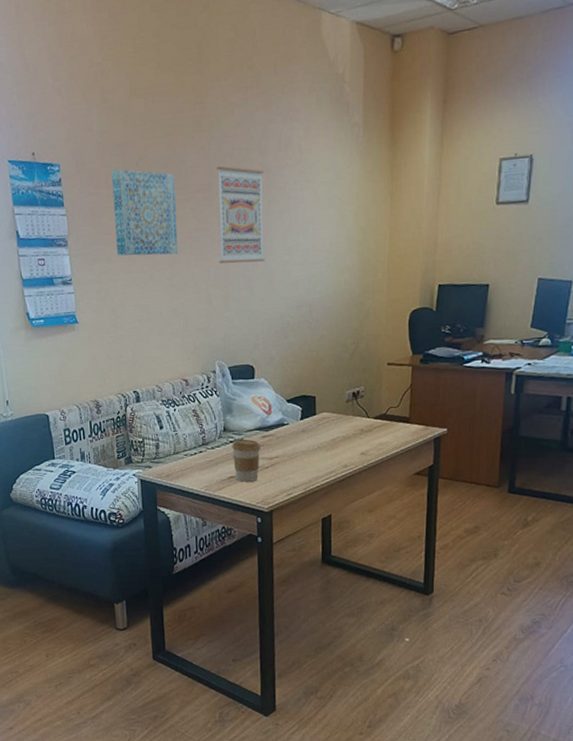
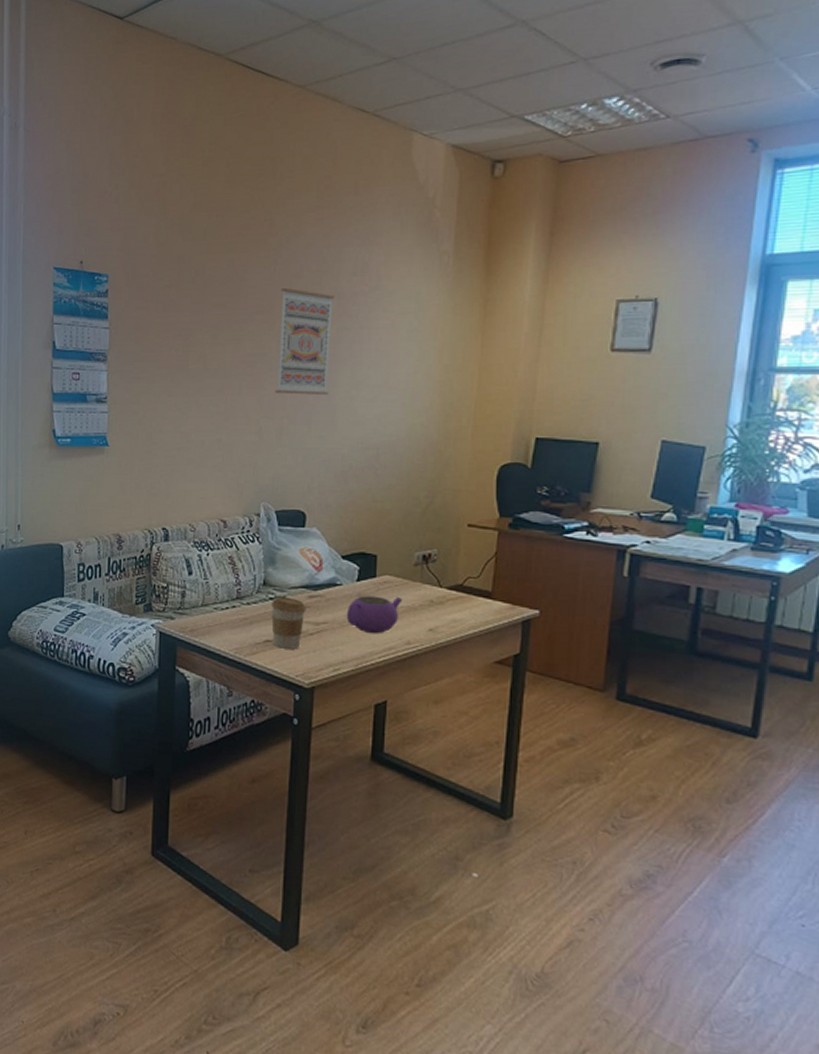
wall art: present [111,168,179,256] -> none [161,283,234,380]
teapot: none [294,429,339,462] -> present [346,595,403,634]

